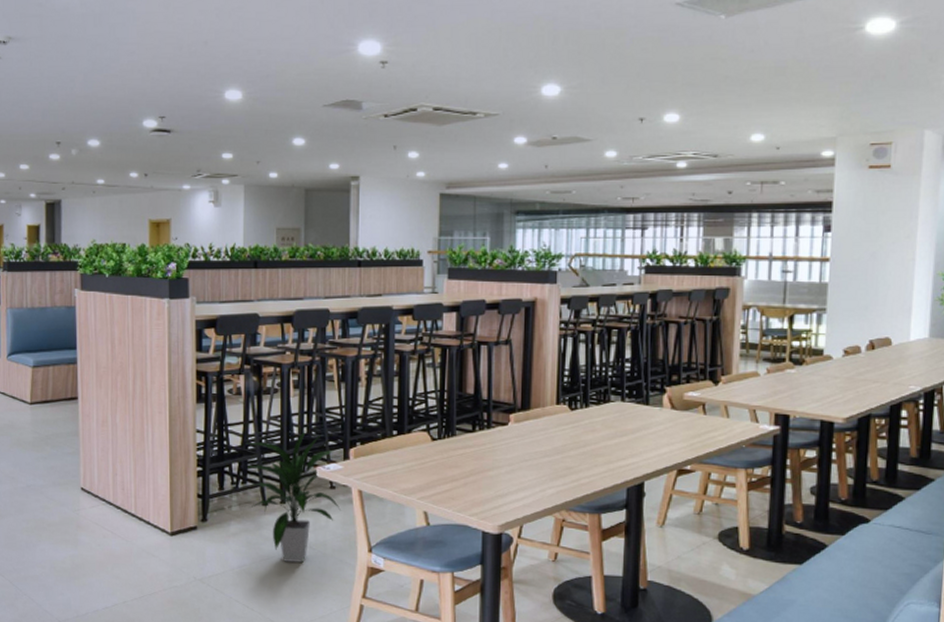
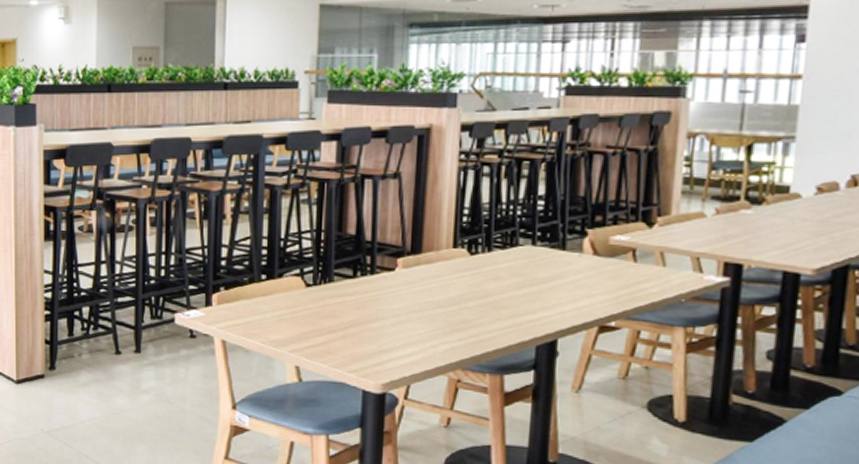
indoor plant: present [246,429,341,563] -> none [98,271,202,418]

